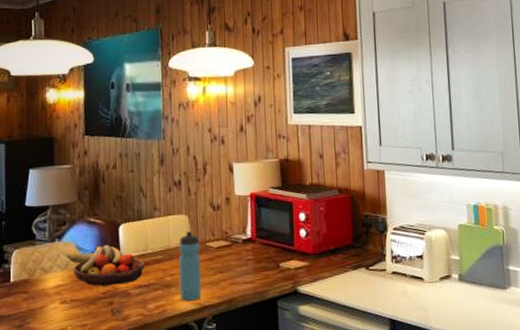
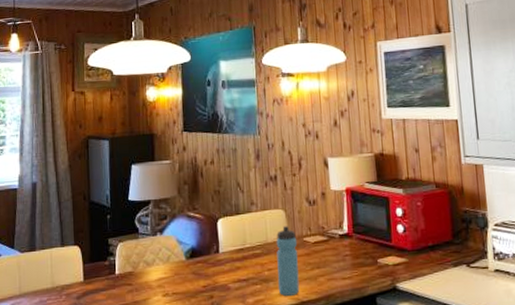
fruit bowl: present [67,245,144,286] -> none [168,239,243,280]

